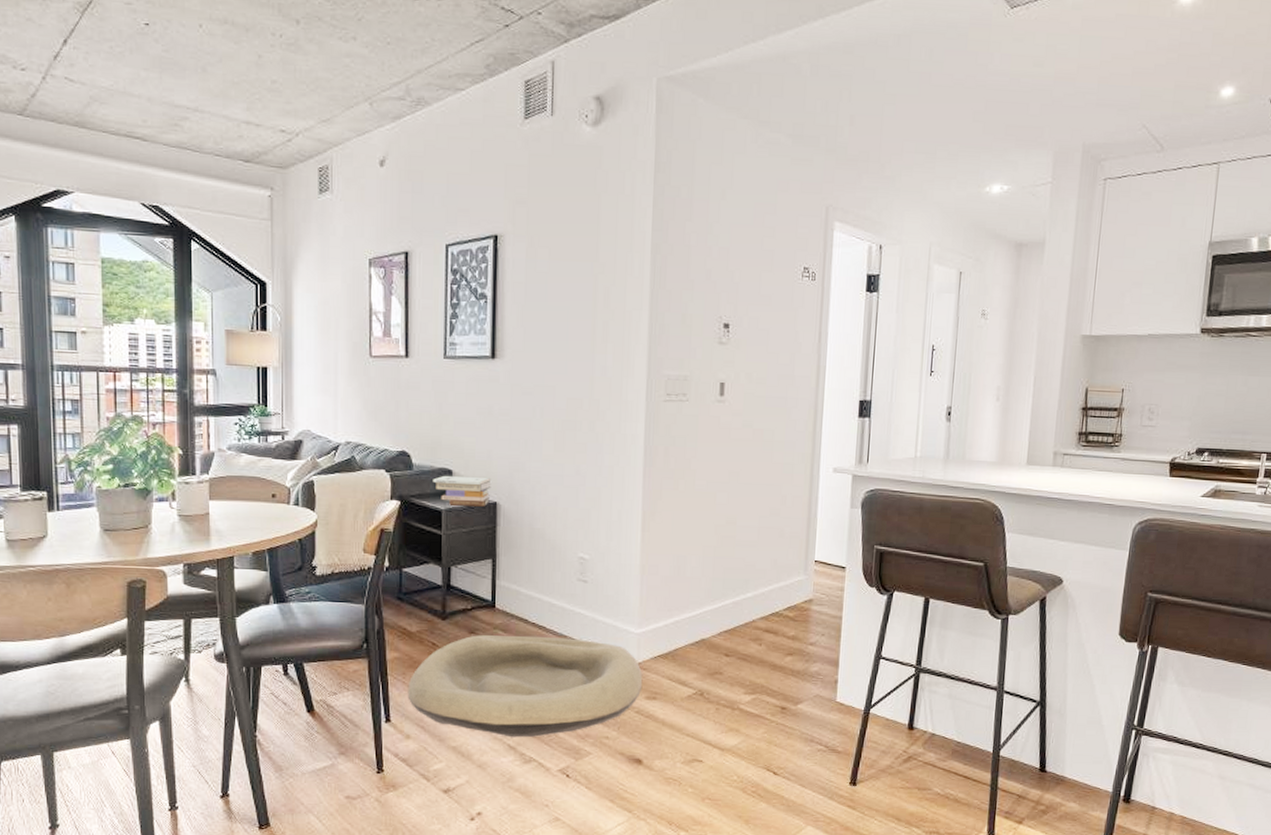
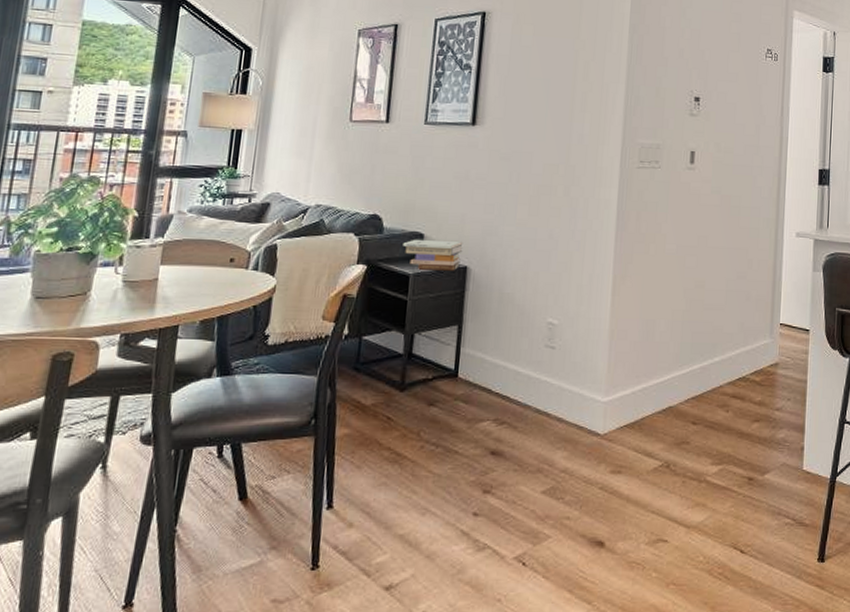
dog bed: present [407,635,643,738] -> none [354,407,608,522]

